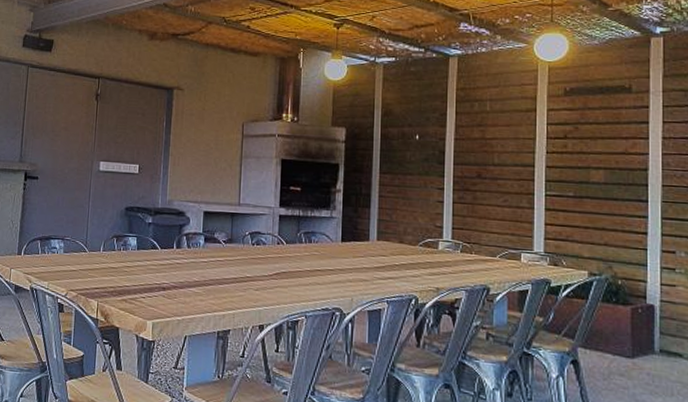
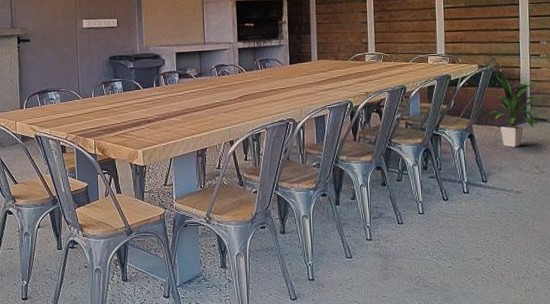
indoor plant: none [591,288,678,386] -> present [482,76,543,147]

